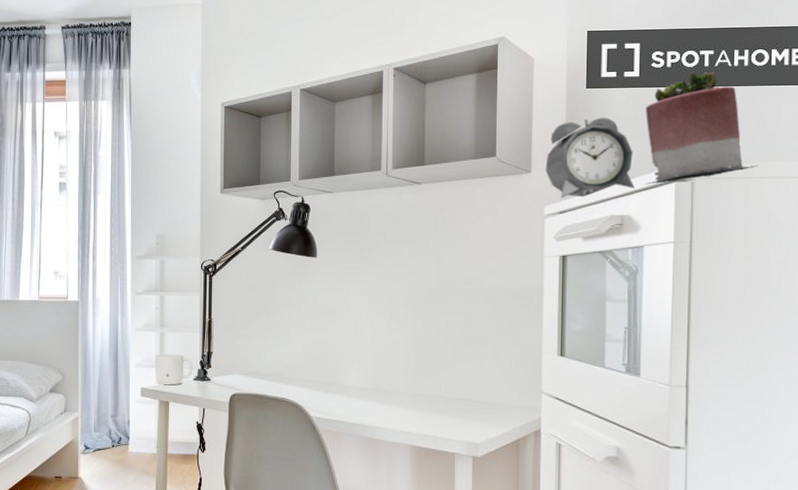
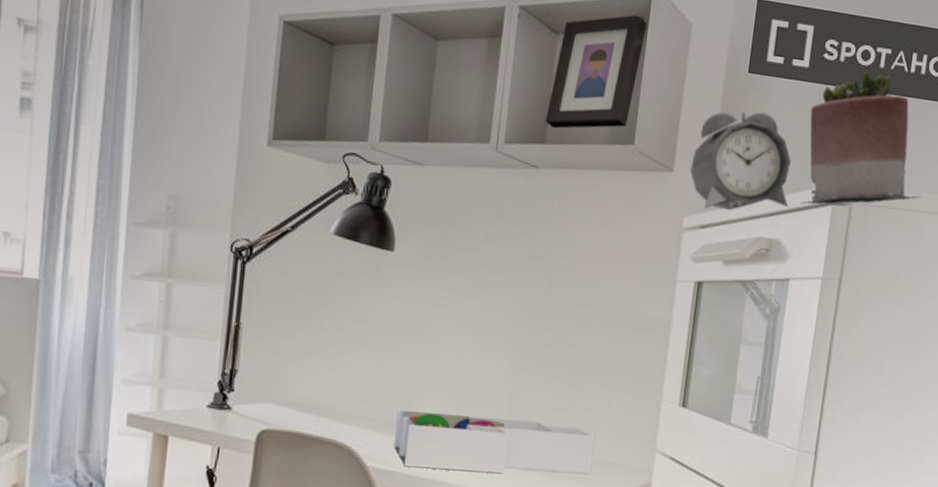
mug: present [155,354,193,386] -> none [150,367,208,413]
desk organizer: none [329,372,489,417] -> present [393,409,595,475]
picture frame: none [422,58,497,153] -> present [545,14,648,129]

